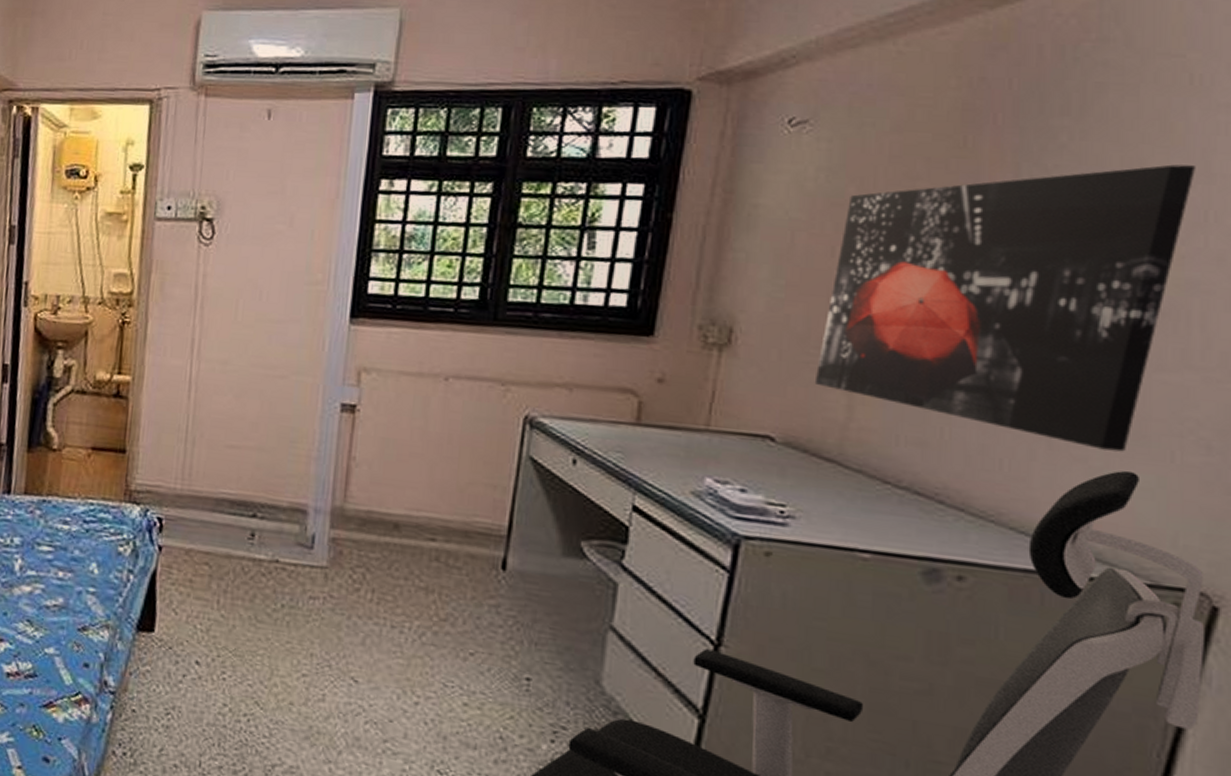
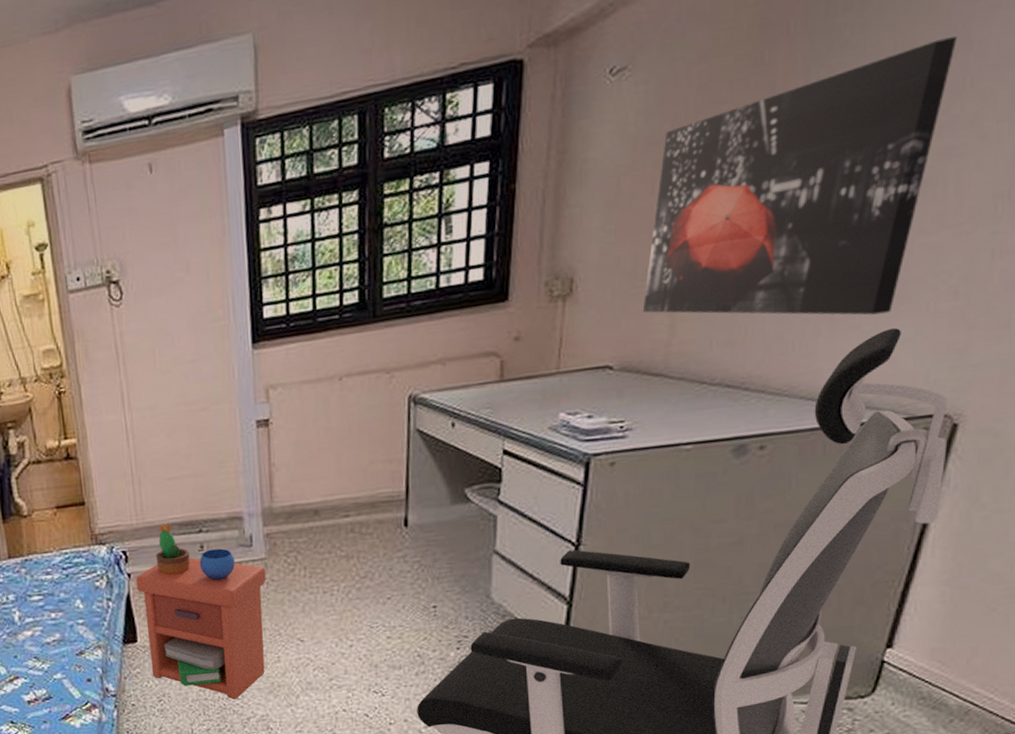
nightstand: none [164,496,325,736] -> present [135,522,266,699]

